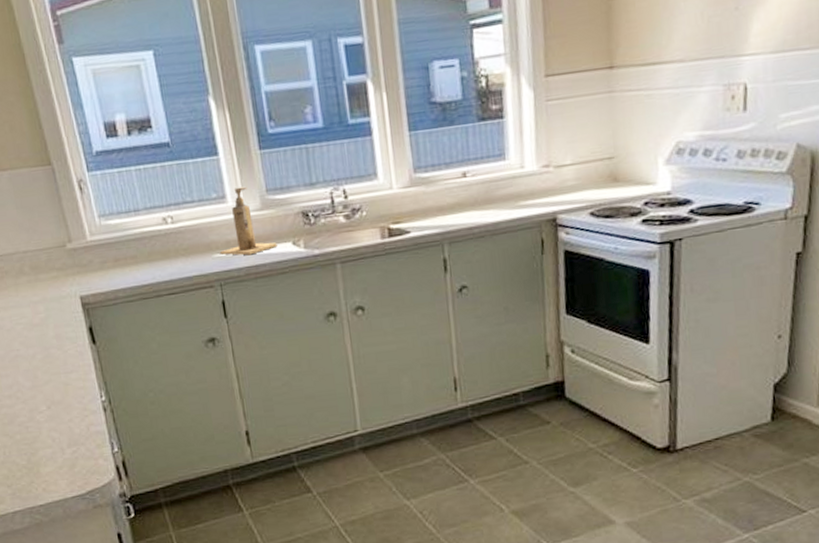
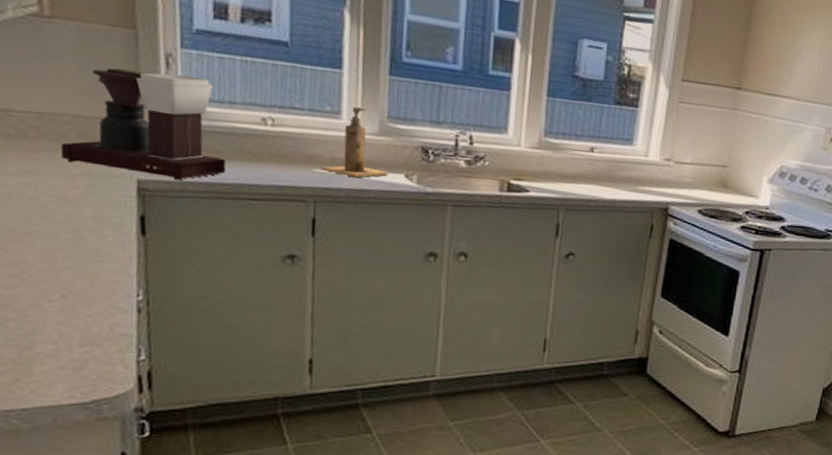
coffee maker: none [20,194,144,292] -> present [60,67,226,181]

